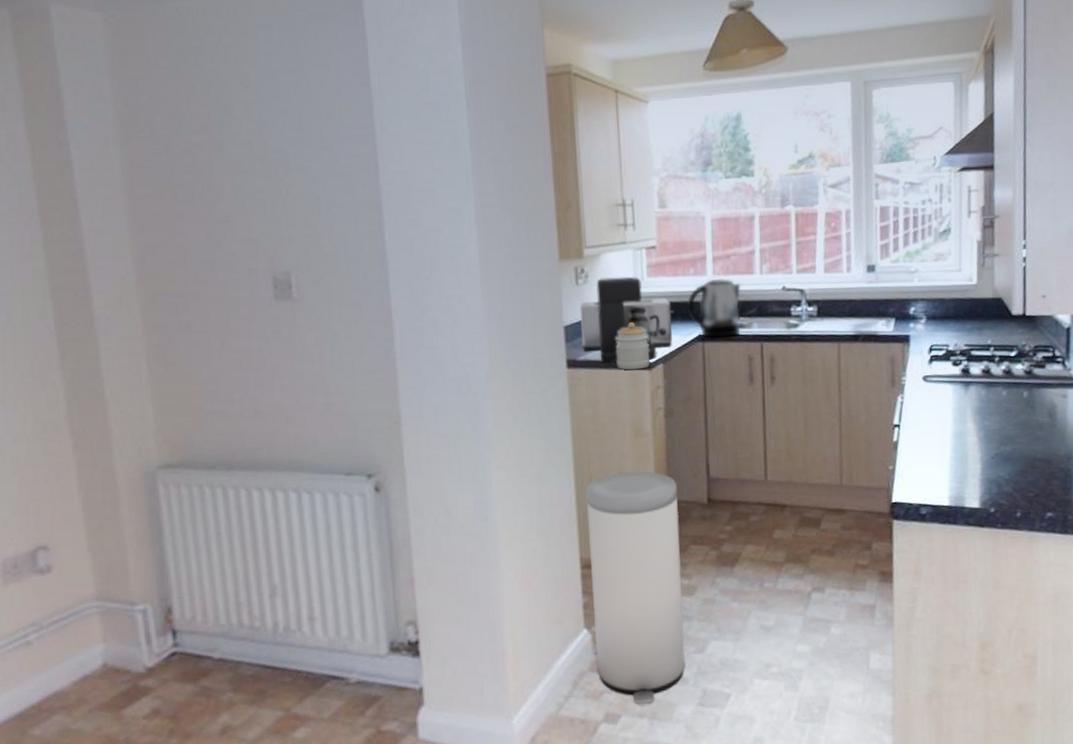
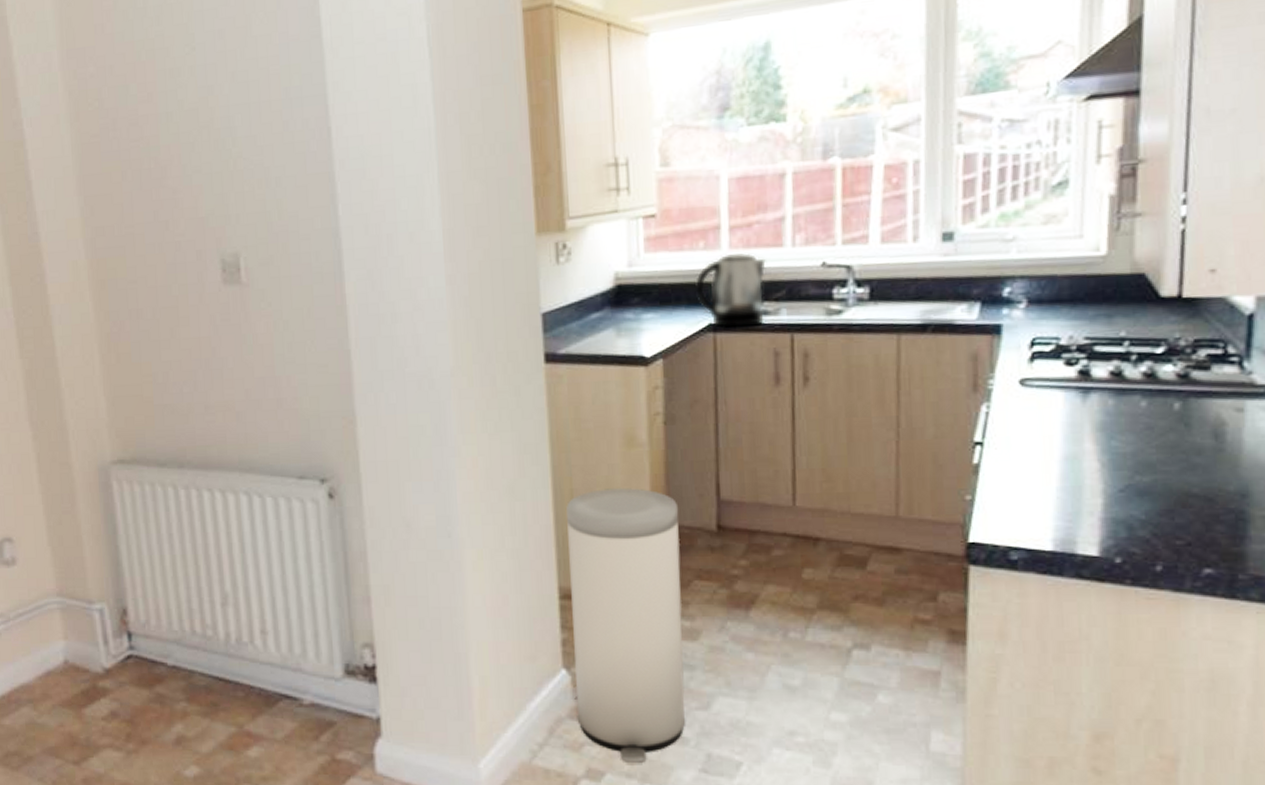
toaster: present [579,297,674,351] -> none [560,277,678,343]
coffee maker: present [596,276,660,362] -> none [581,252,660,357]
jar: present [615,322,651,370] -> none [603,308,647,367]

